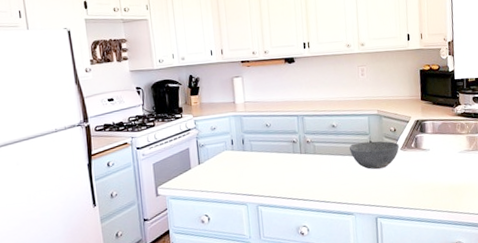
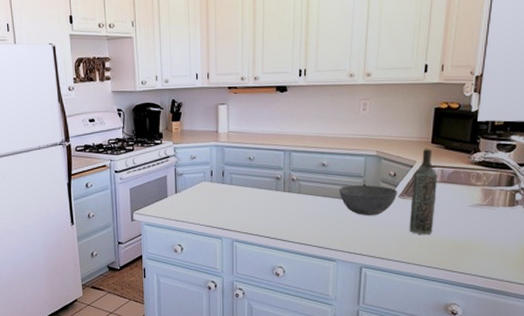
bottle: none [410,104,433,182] -> present [409,148,438,235]

